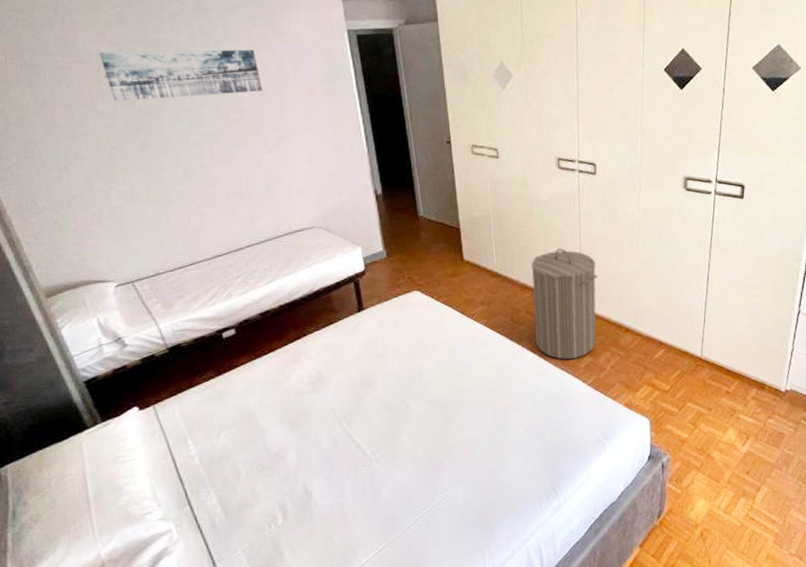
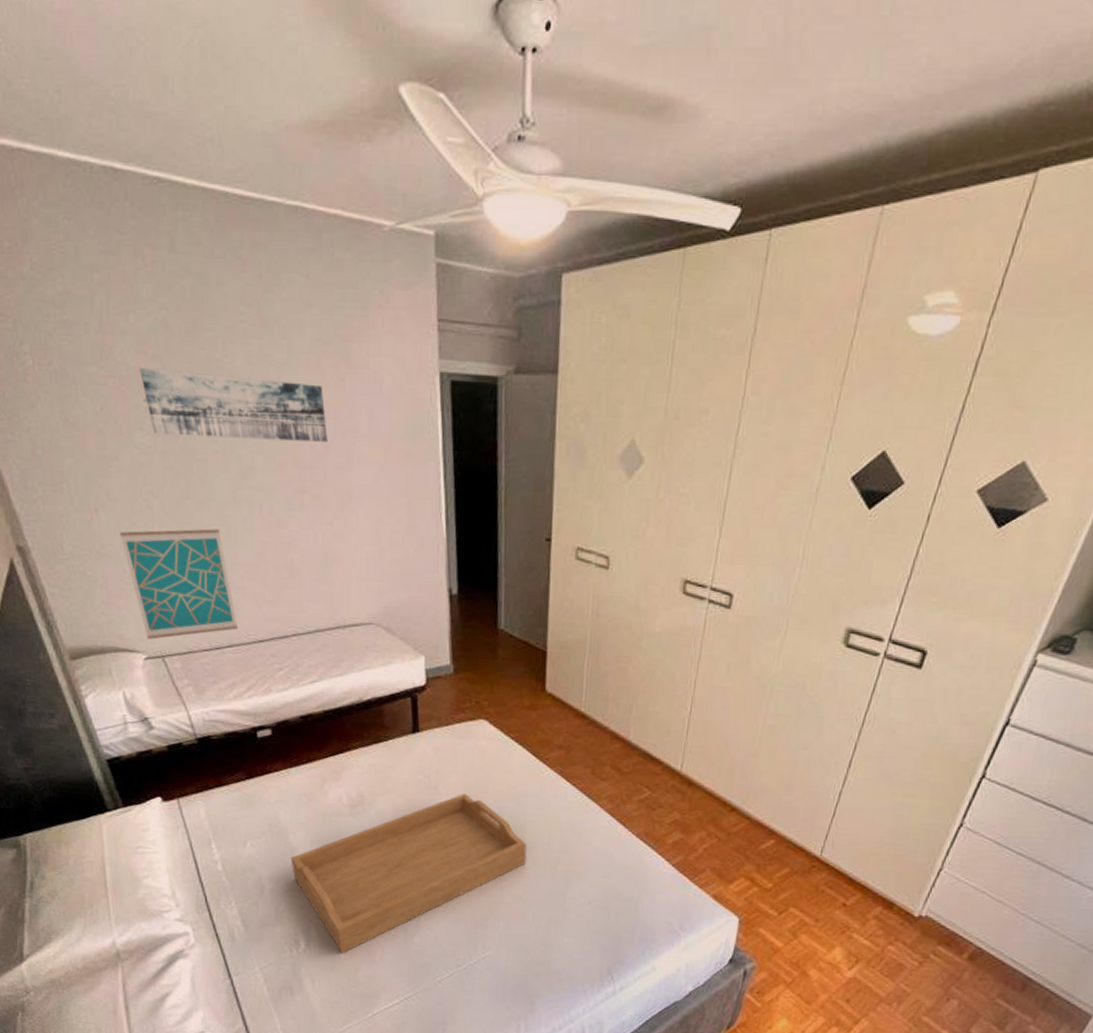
wall art: none [87,169,198,269] -> present [119,528,237,640]
serving tray: none [262,355,468,520] -> present [291,792,527,954]
laundry hamper: present [531,248,598,360] -> none [618,695,709,832]

